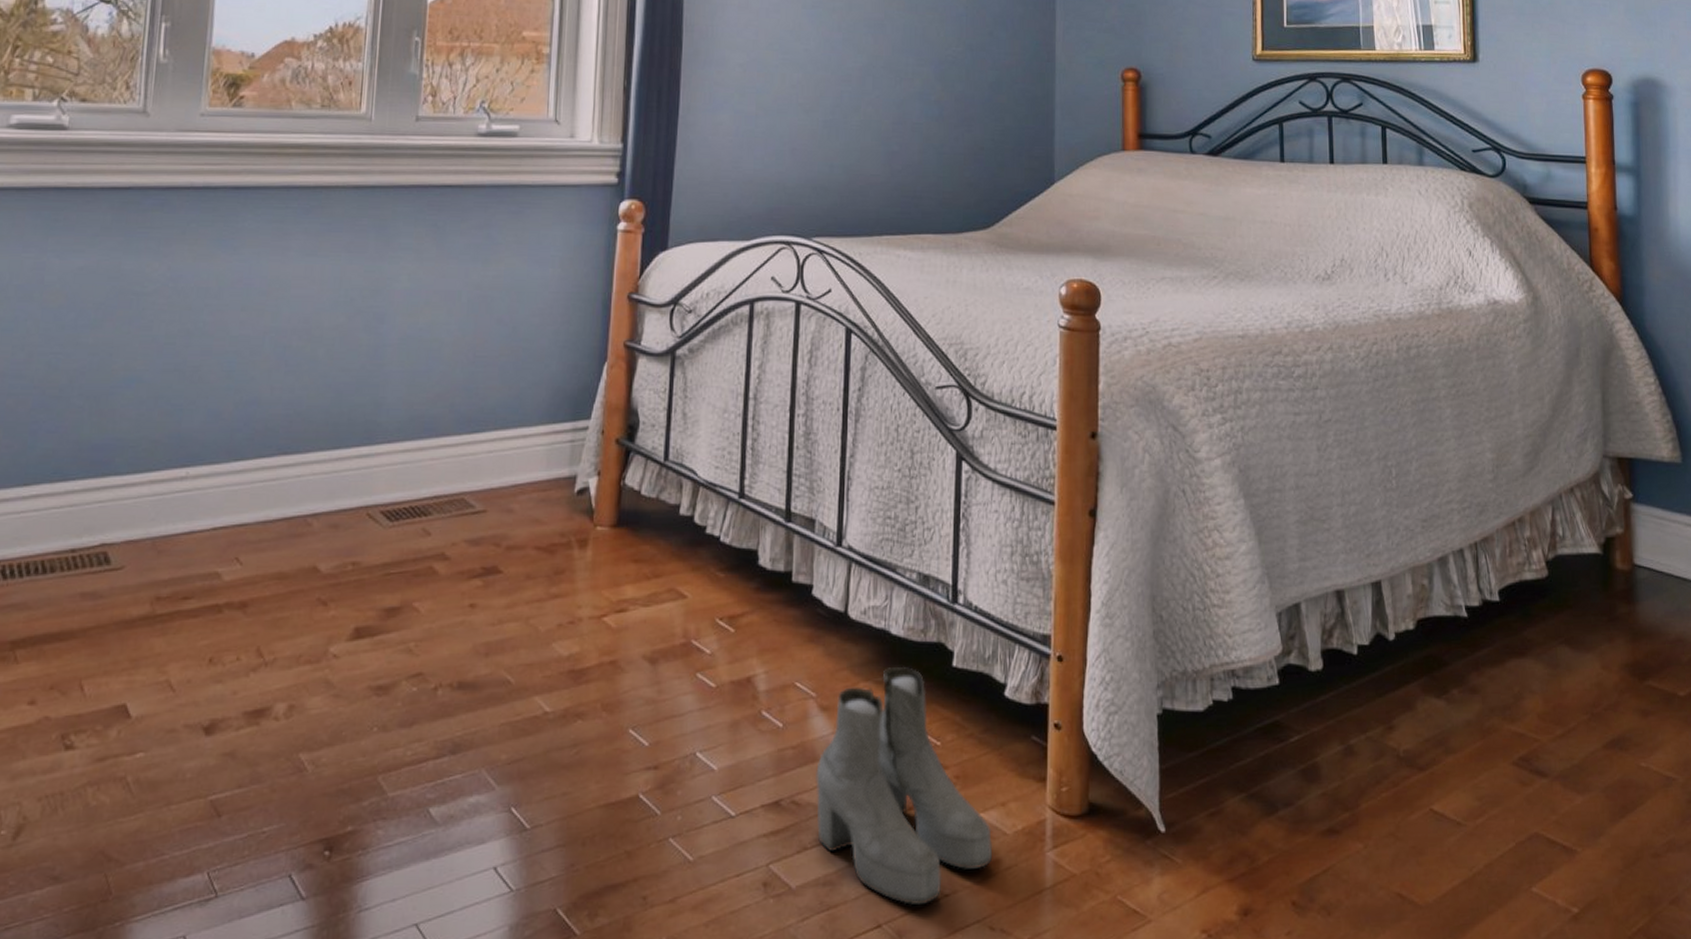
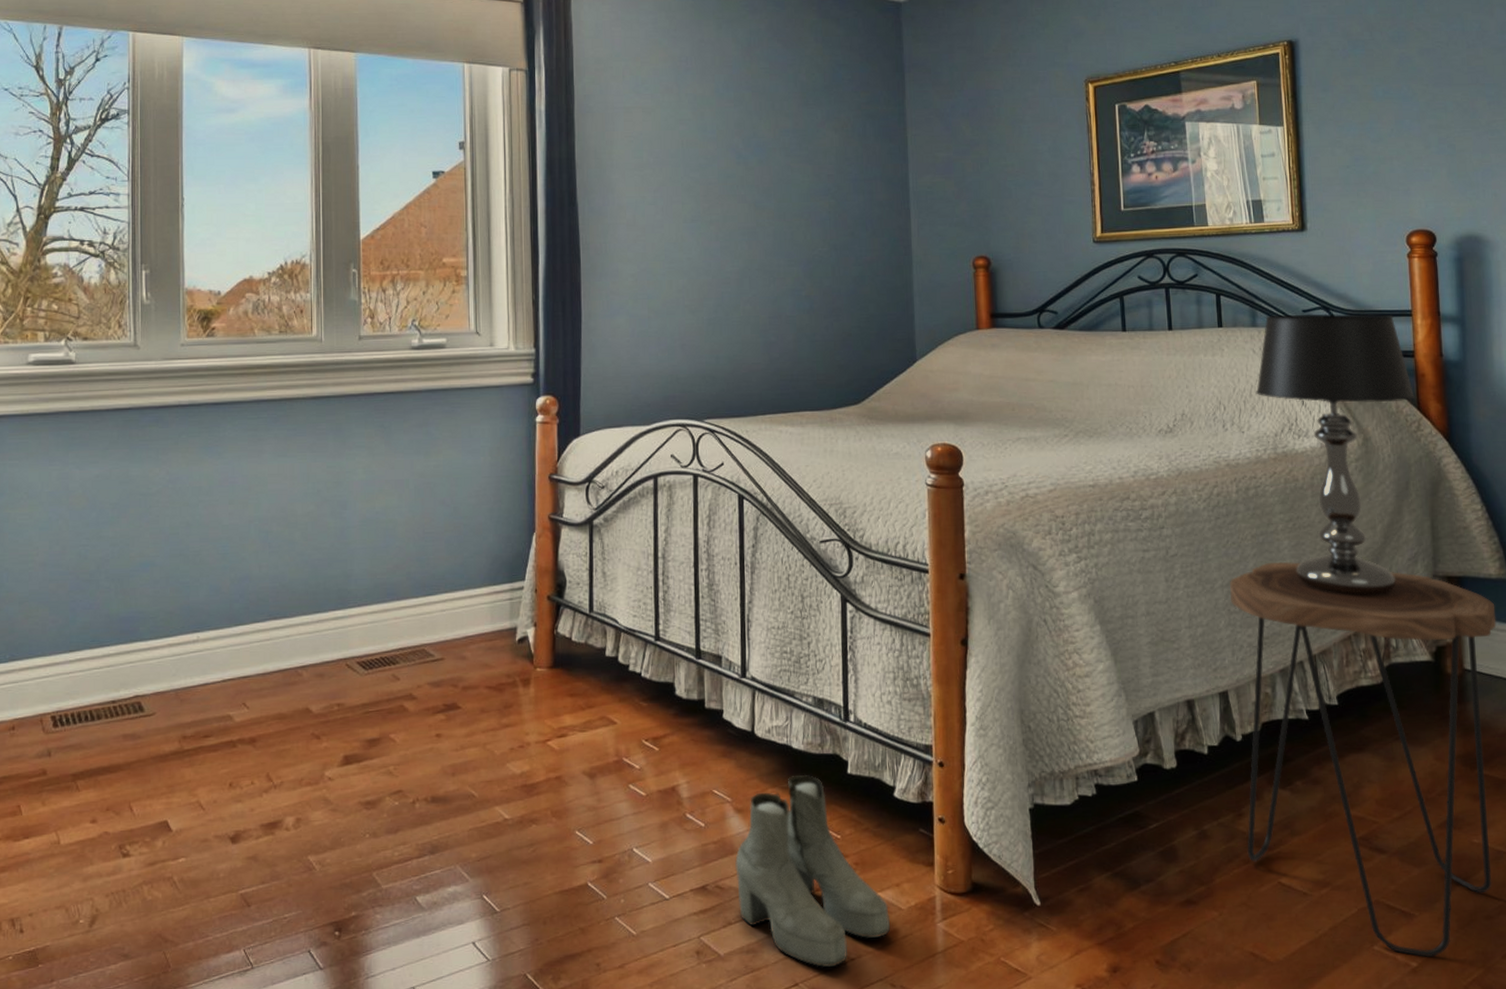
side table: none [1387,433,1668,903] -> present [1230,561,1497,958]
table lamp: none [1420,153,1587,477] -> present [1255,313,1415,596]

